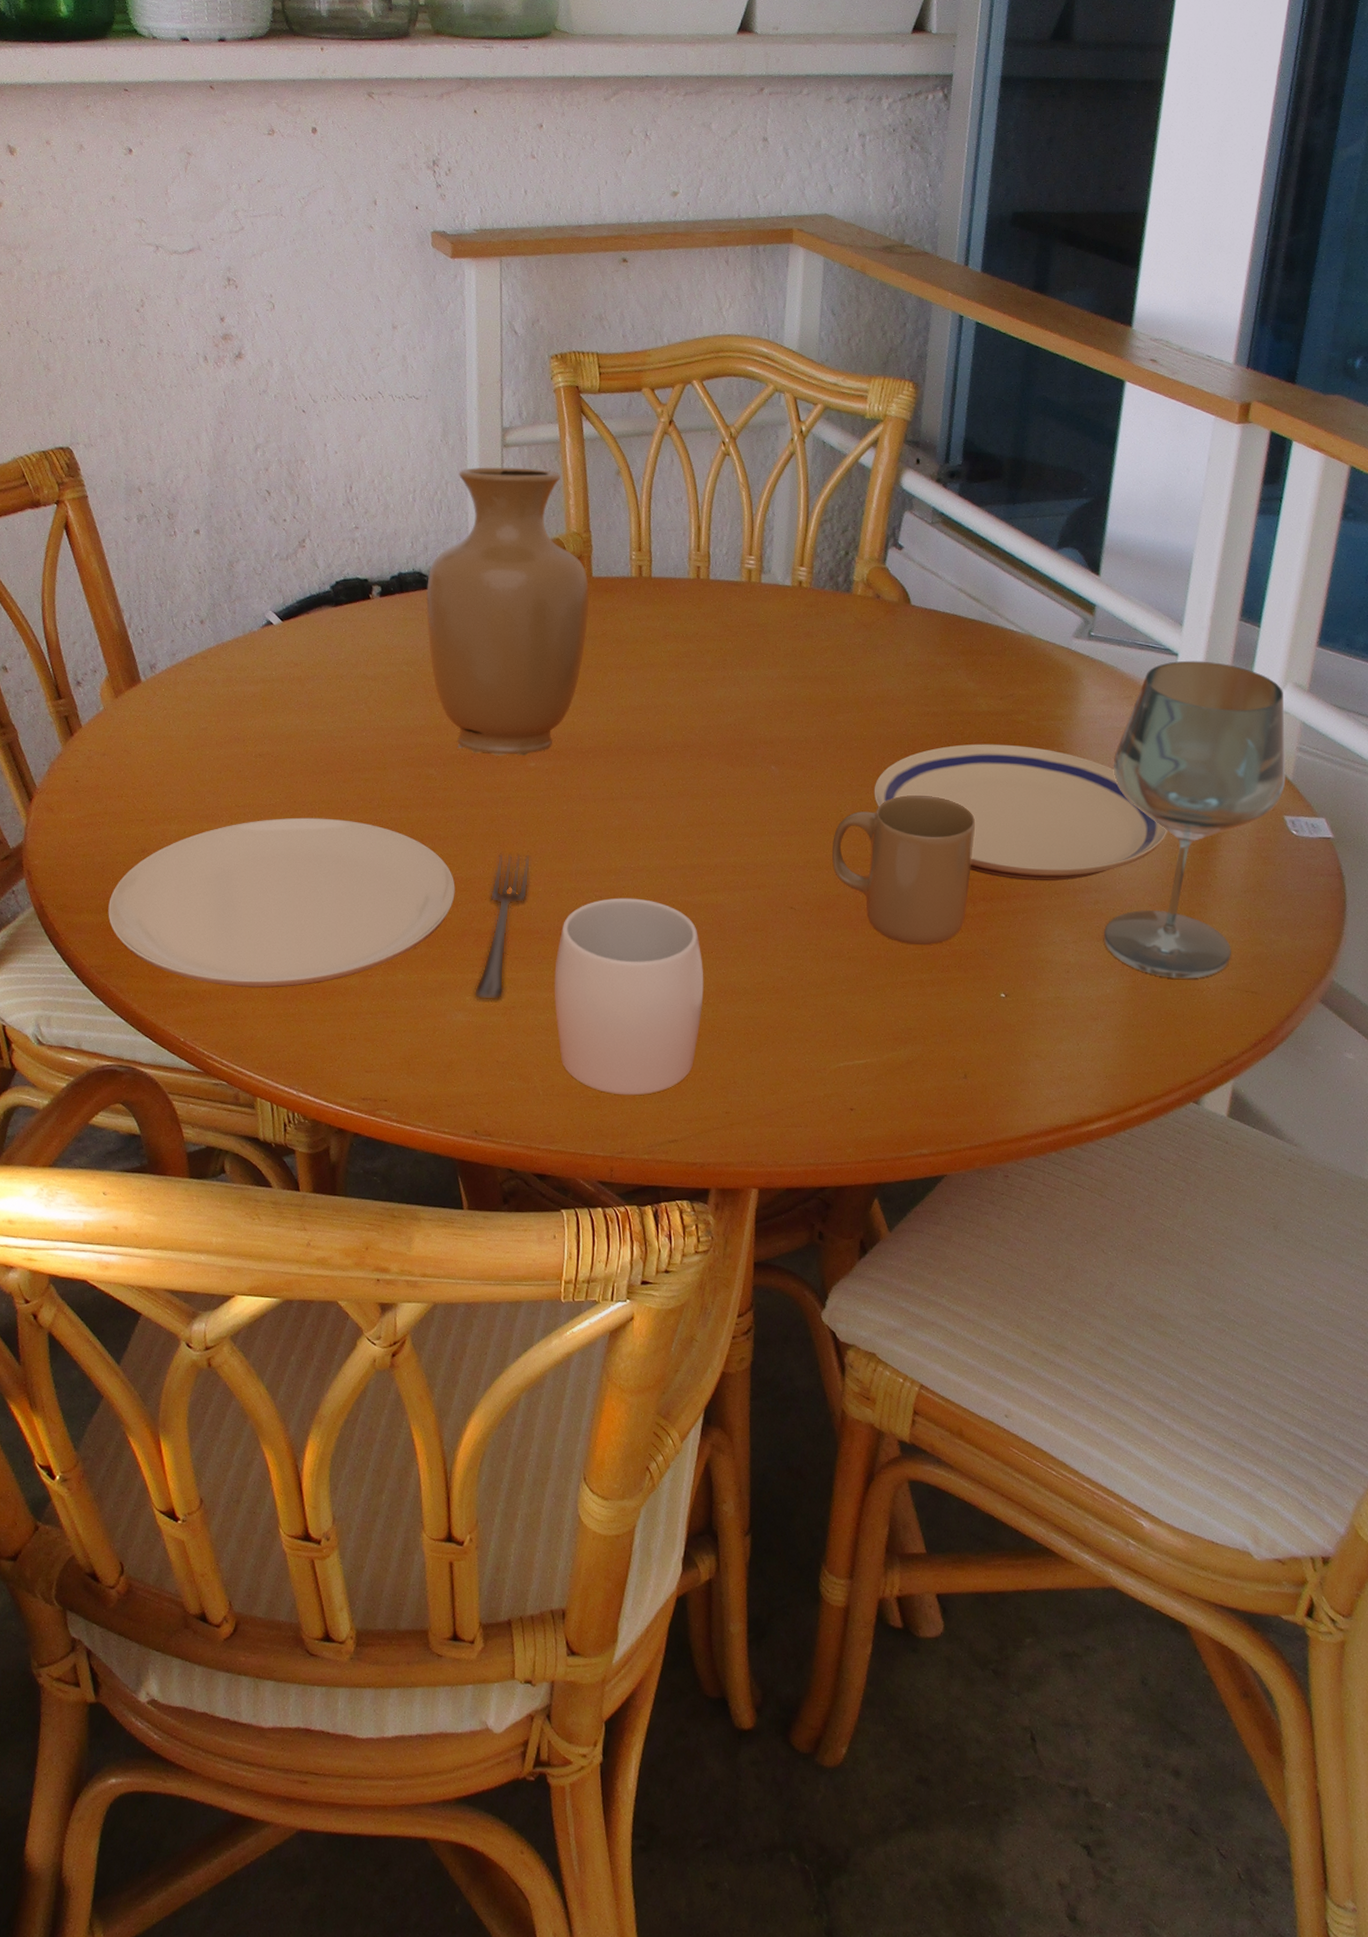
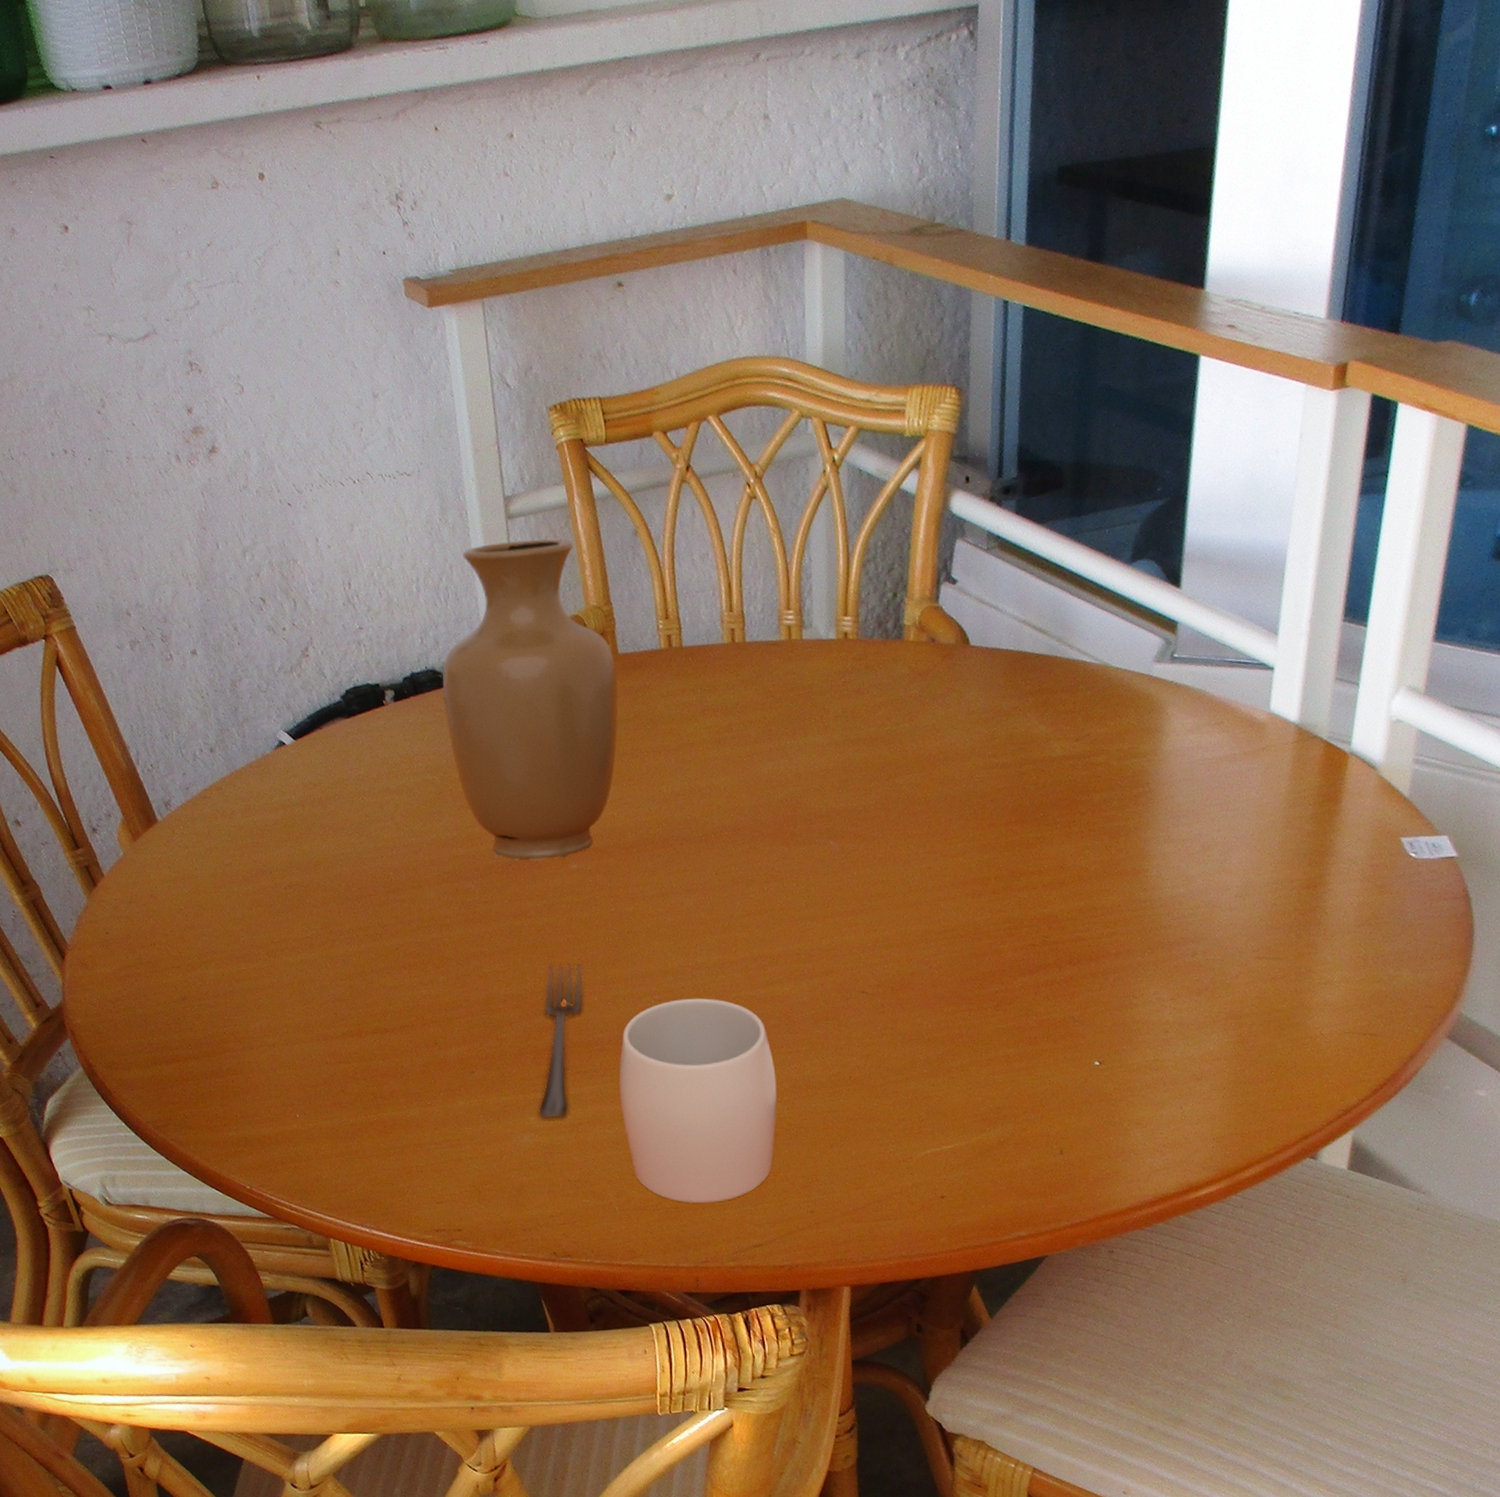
plate: present [108,817,455,988] -> none [156,945,508,1130]
cup: present [832,794,976,946] -> none [902,855,1057,1019]
plate: present [874,744,1167,881] -> none [942,790,1270,938]
wine glass: present [1103,660,1286,979] -> none [1203,672,1402,1028]

